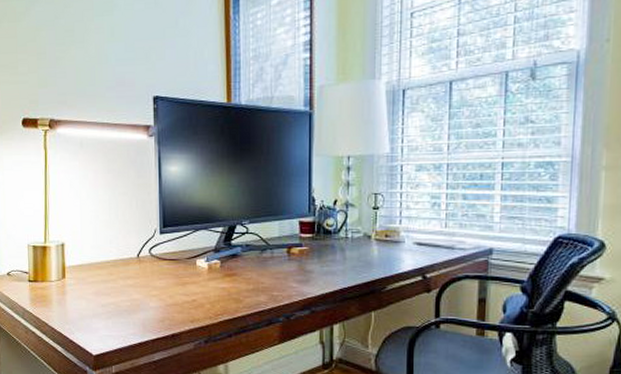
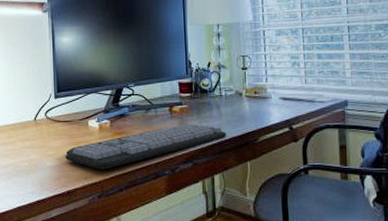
keyboard: none [170,267,351,313] -> present [65,123,227,169]

